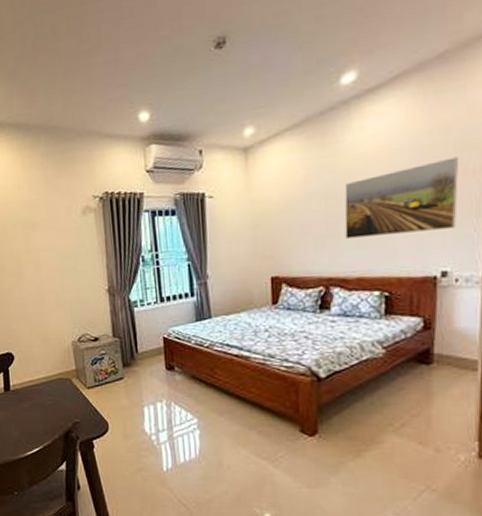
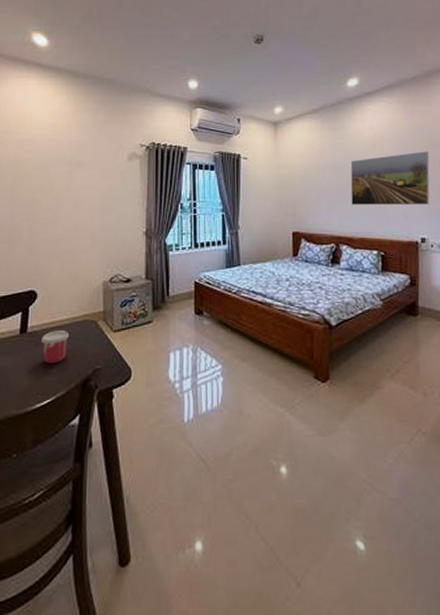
cup: none [23,388,48,418] -> present [40,331,70,364]

